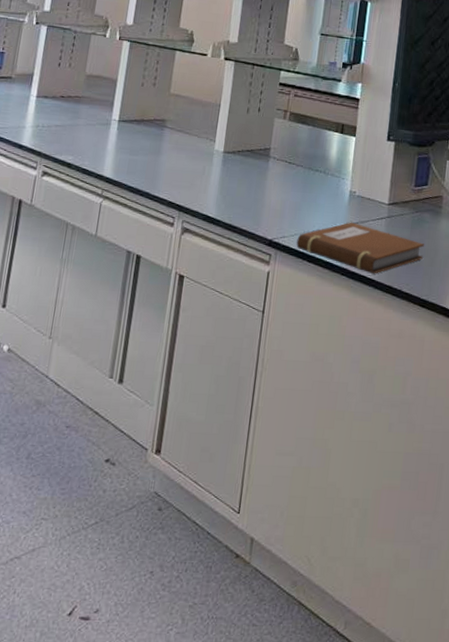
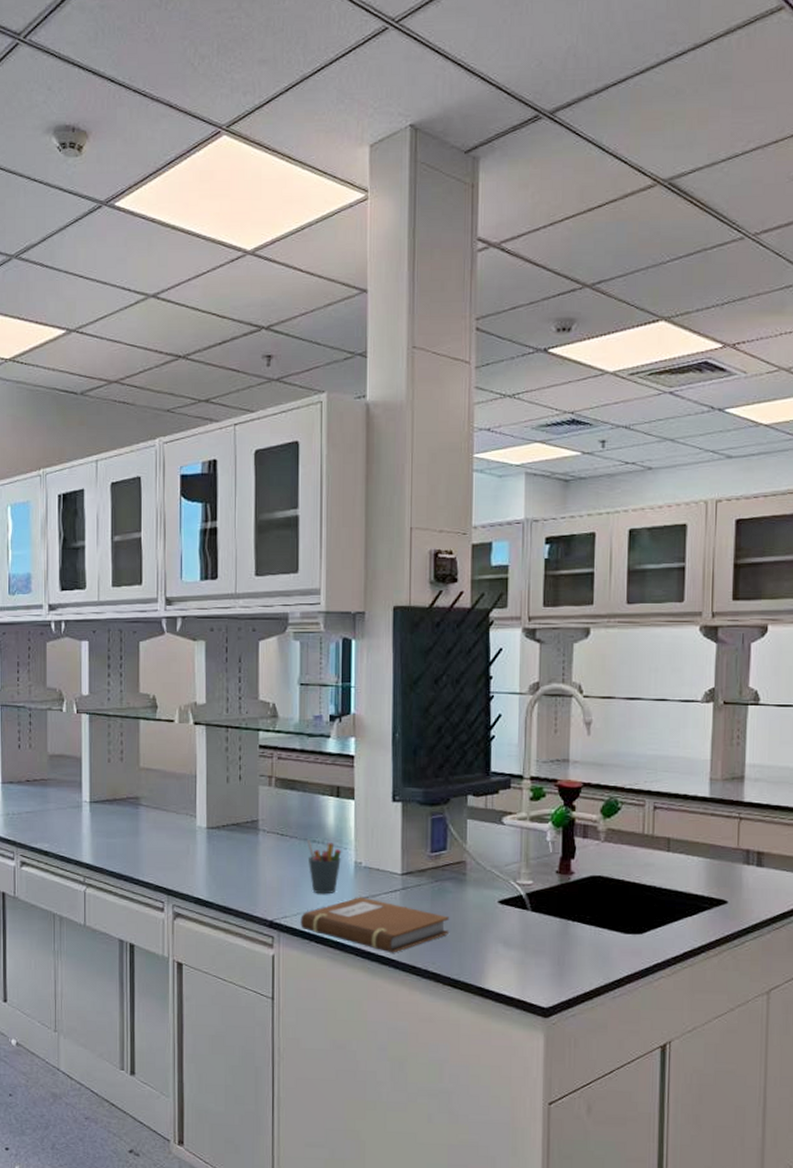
pen holder: none [309,169,339,218] -> present [306,840,341,894]

